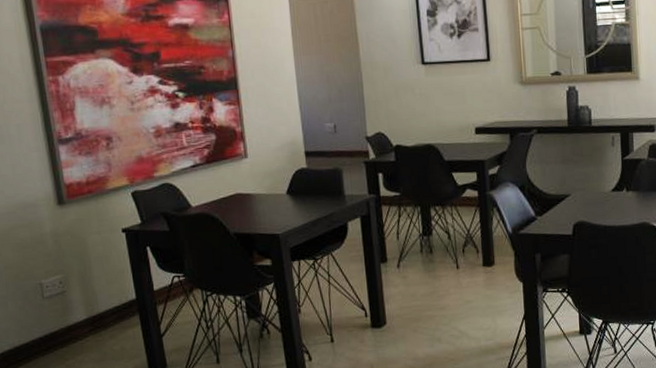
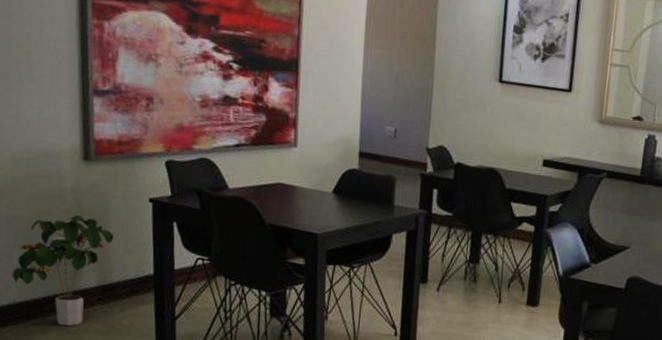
potted plant: none [8,256,96,360] -> present [12,215,114,326]

